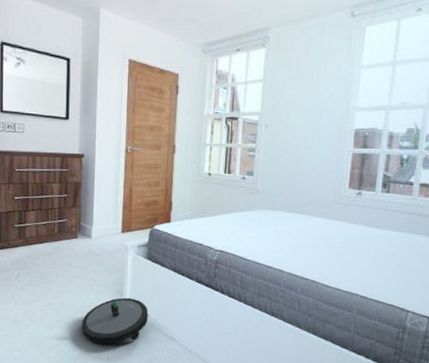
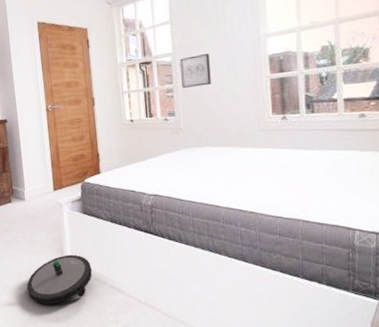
wall art: none [265,117,296,150] -> present [180,53,211,88]

